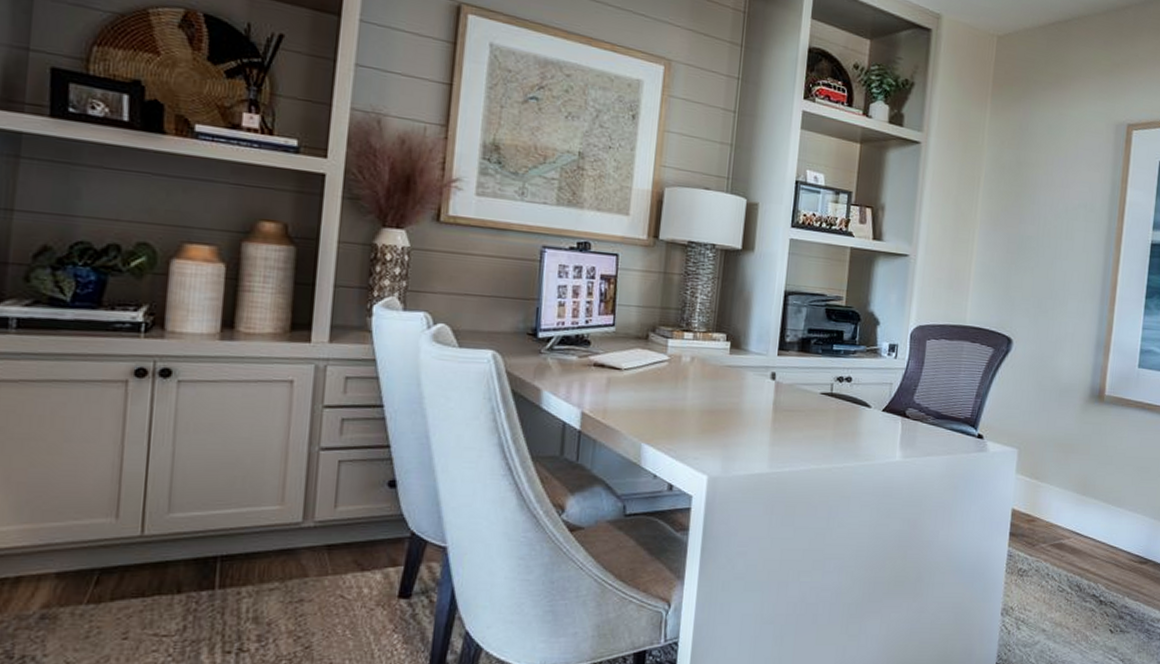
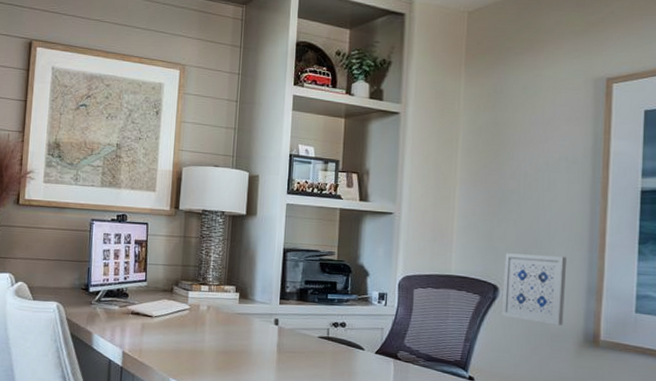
wall art: none [1014,303,1079,381] -> present [502,253,566,326]

